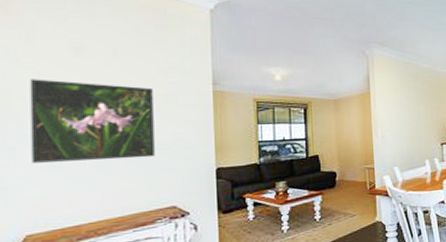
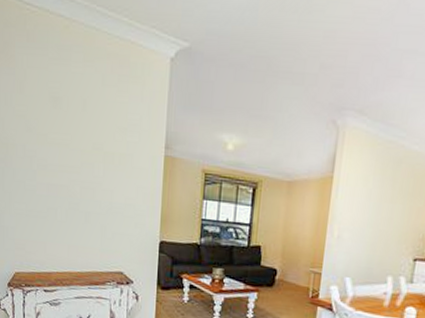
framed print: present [30,79,155,163] -> none [20,127,112,220]

